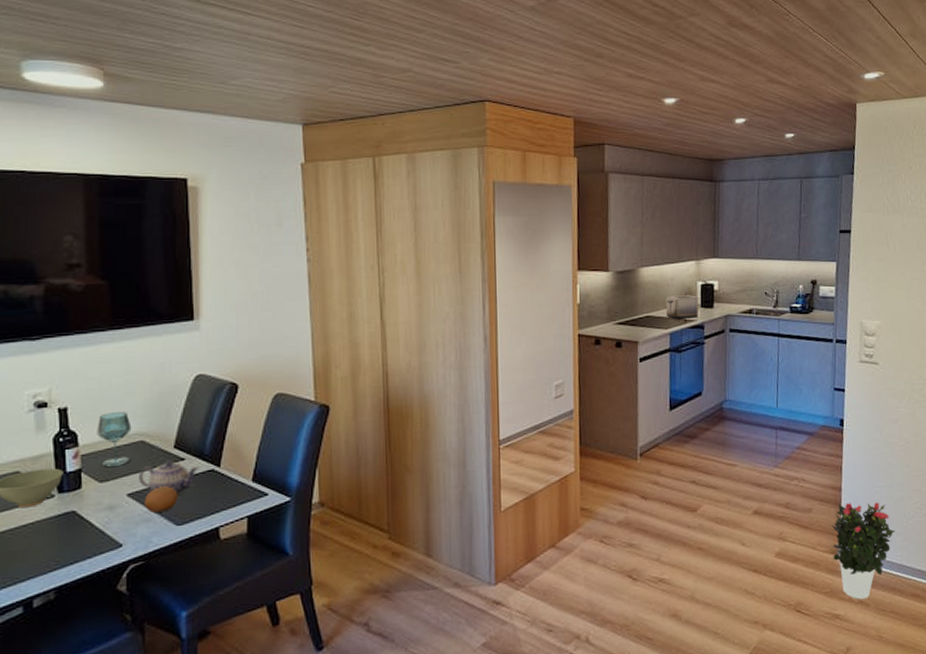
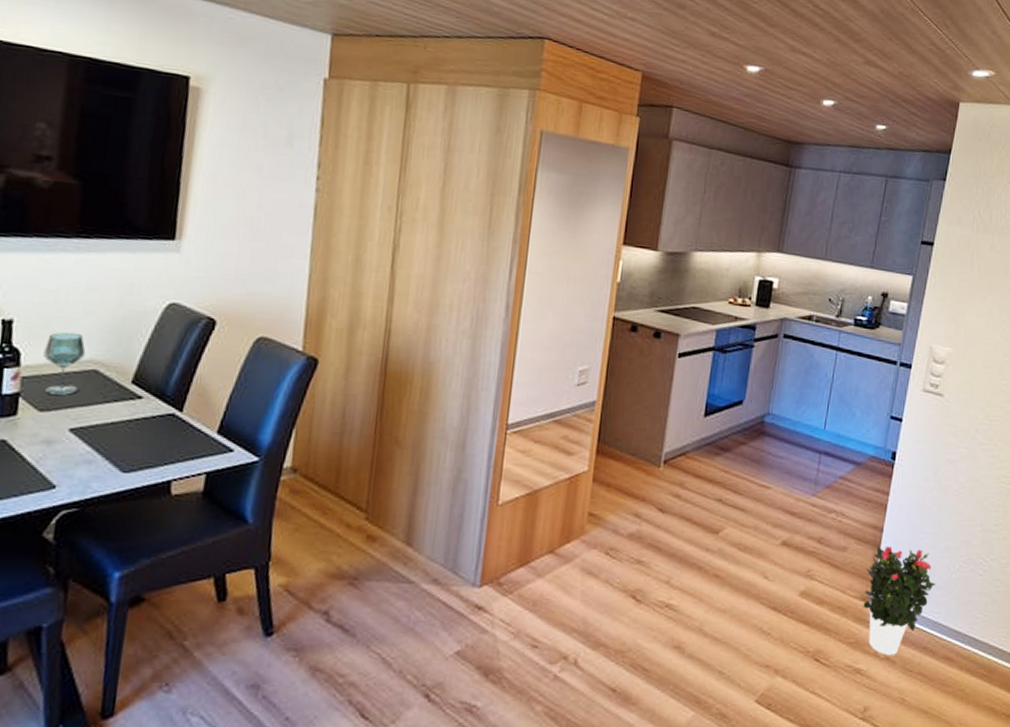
teapot: present [139,459,199,495] -> none [85,396,157,437]
fruit: present [144,486,178,513] -> none [87,425,129,455]
toaster: present [665,295,699,319] -> none [715,287,754,317]

